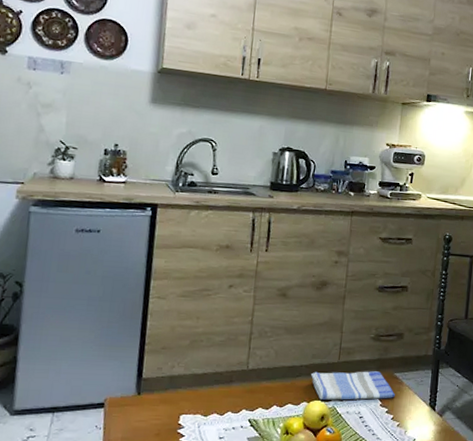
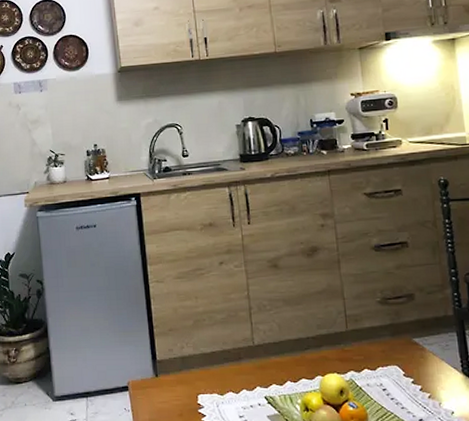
dish towel: present [311,371,395,401] -> none [320,338,419,372]

